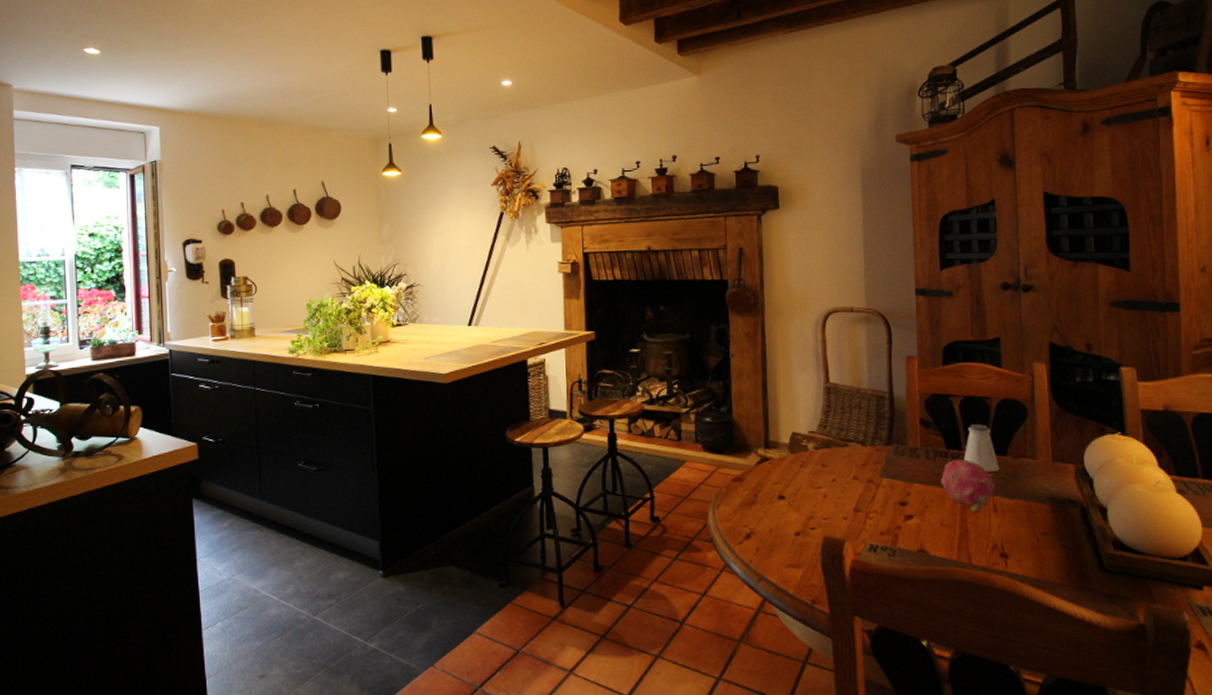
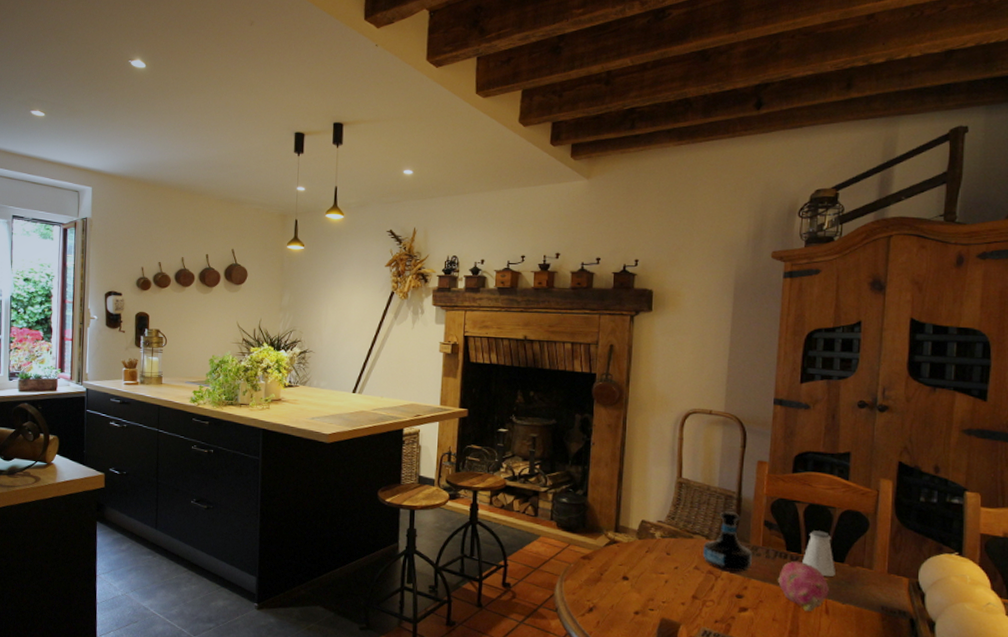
tequila bottle: none [859,412,912,477] -> present [702,510,752,572]

